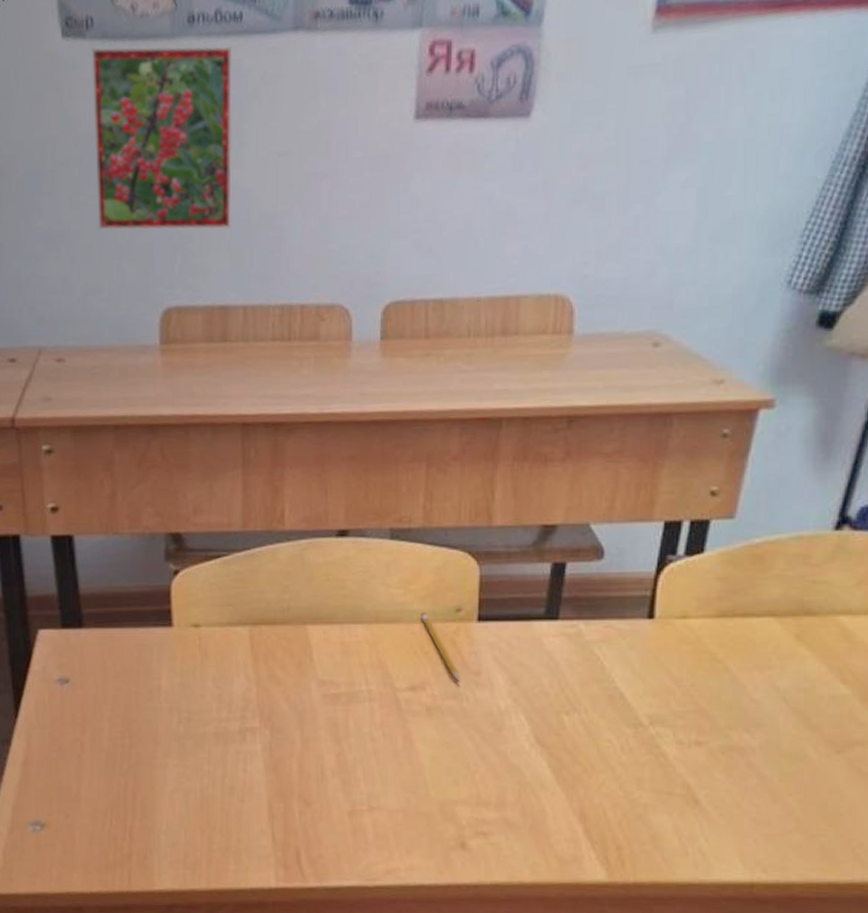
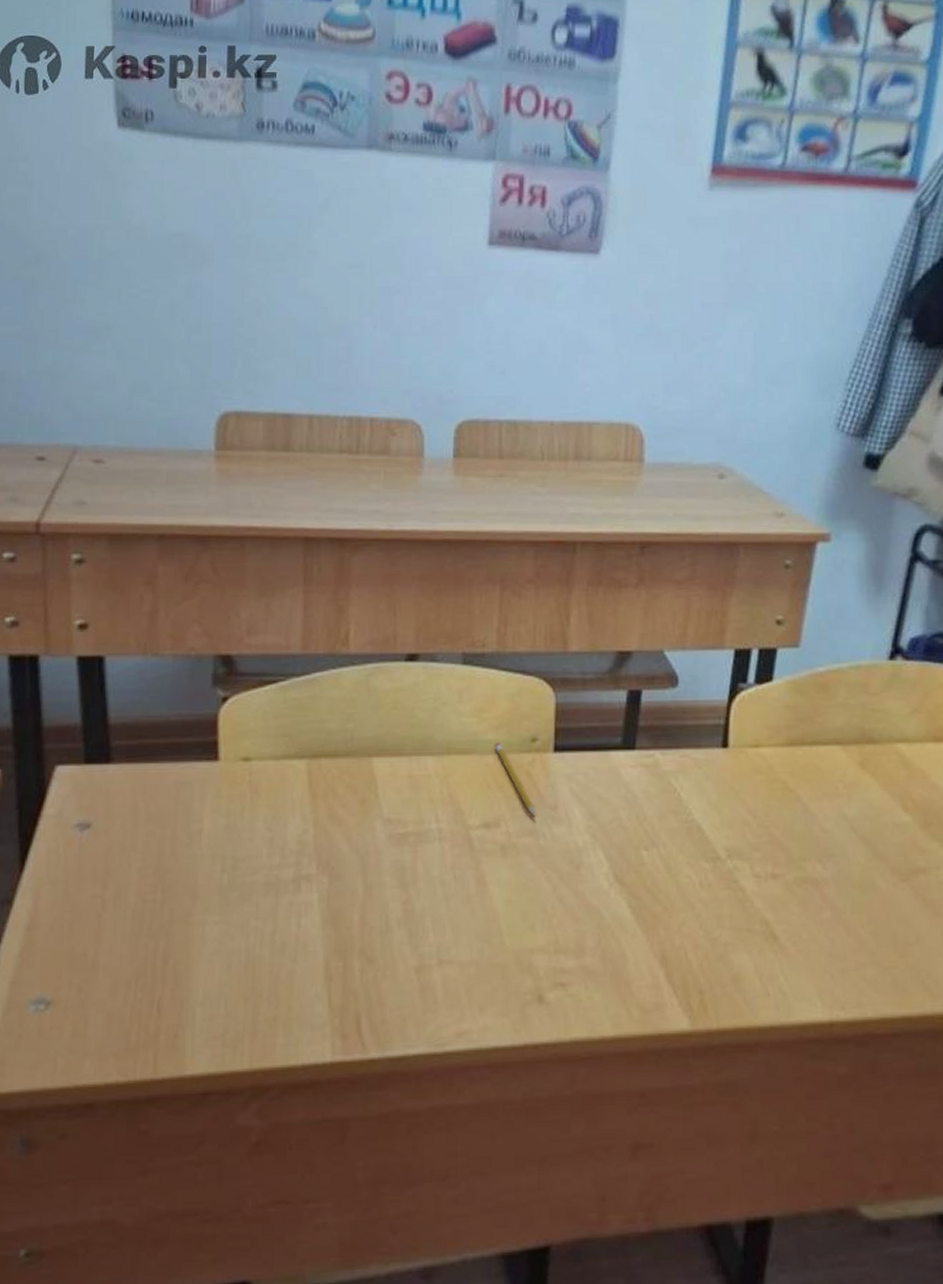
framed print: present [91,46,233,230] -> none [149,141,303,336]

